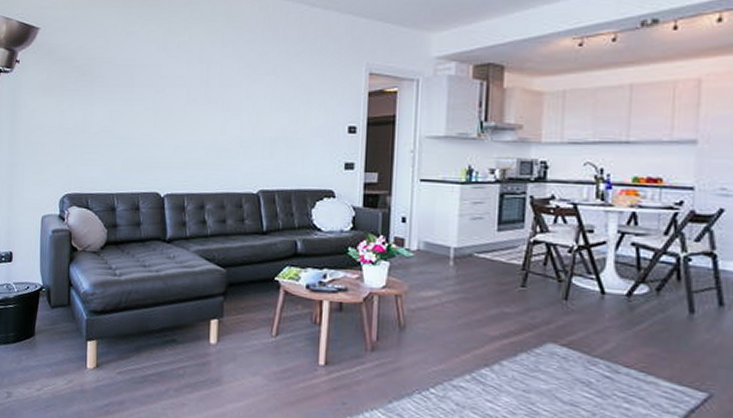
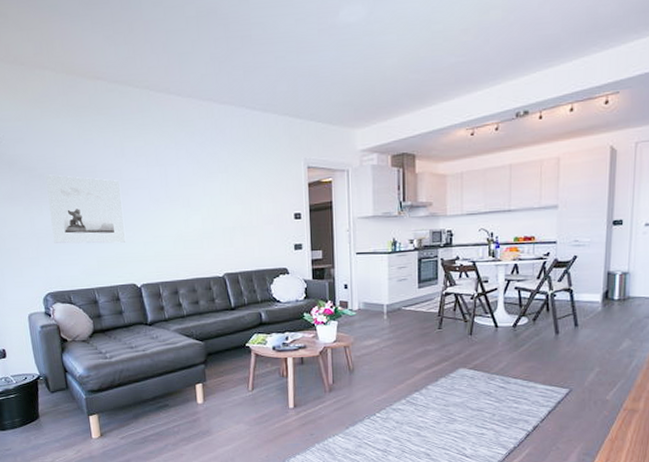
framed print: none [80,66,158,145] -> present [46,174,126,244]

